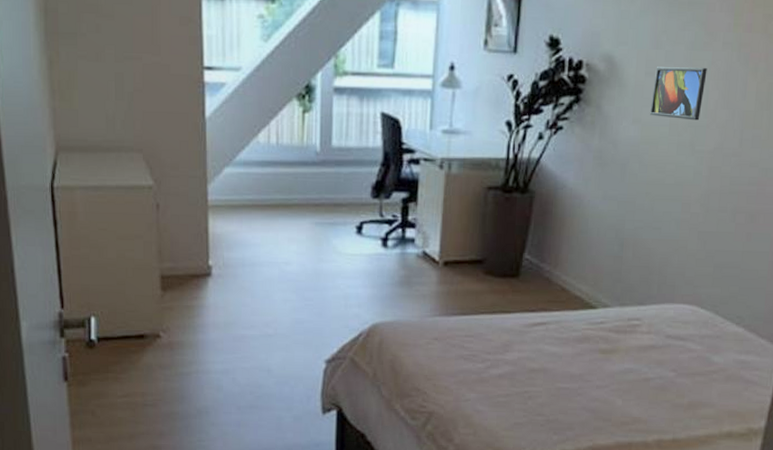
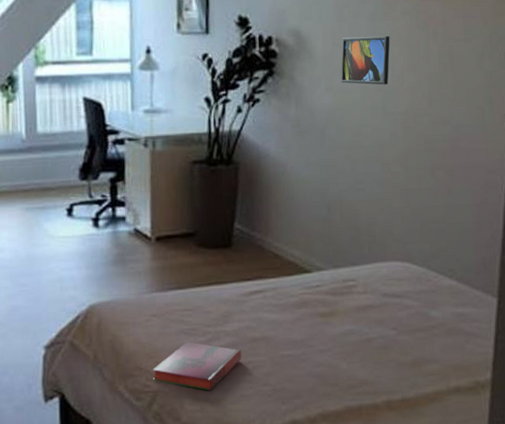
hardback book: none [429,367,519,416] -> present [152,342,242,391]

